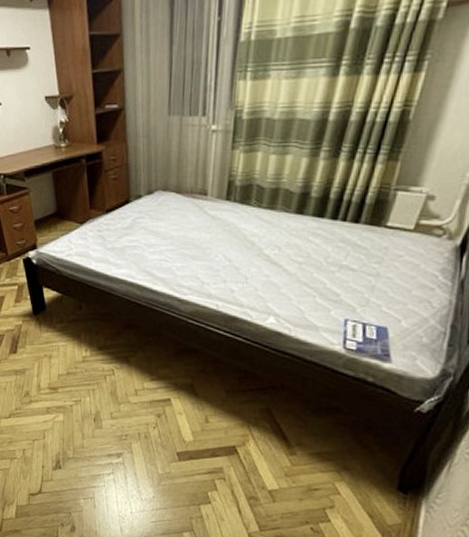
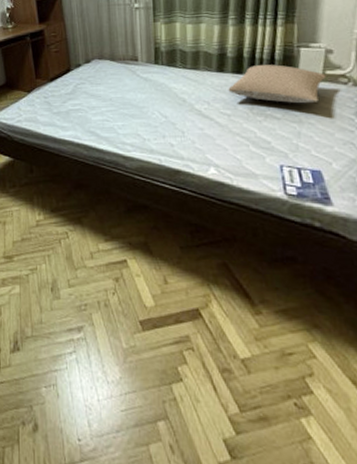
pillow: none [304,209,420,256] -> present [228,64,326,104]

